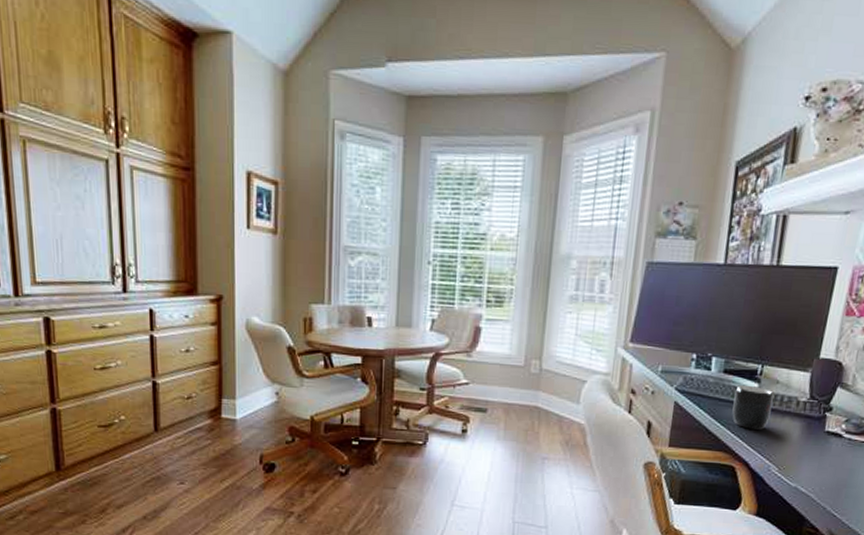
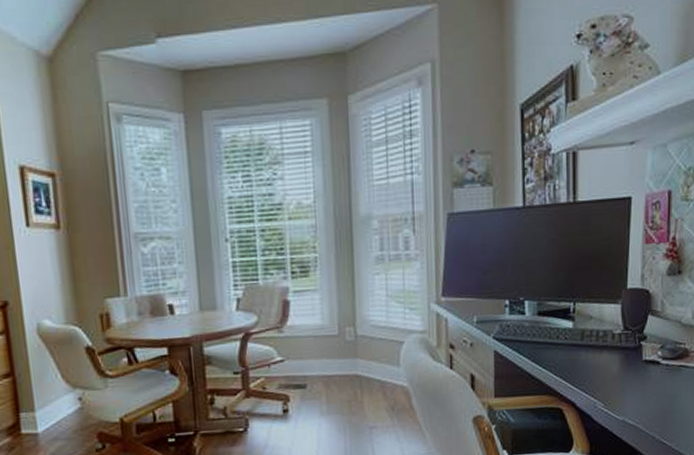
mug: present [732,384,774,430] -> none [552,324,589,369]

